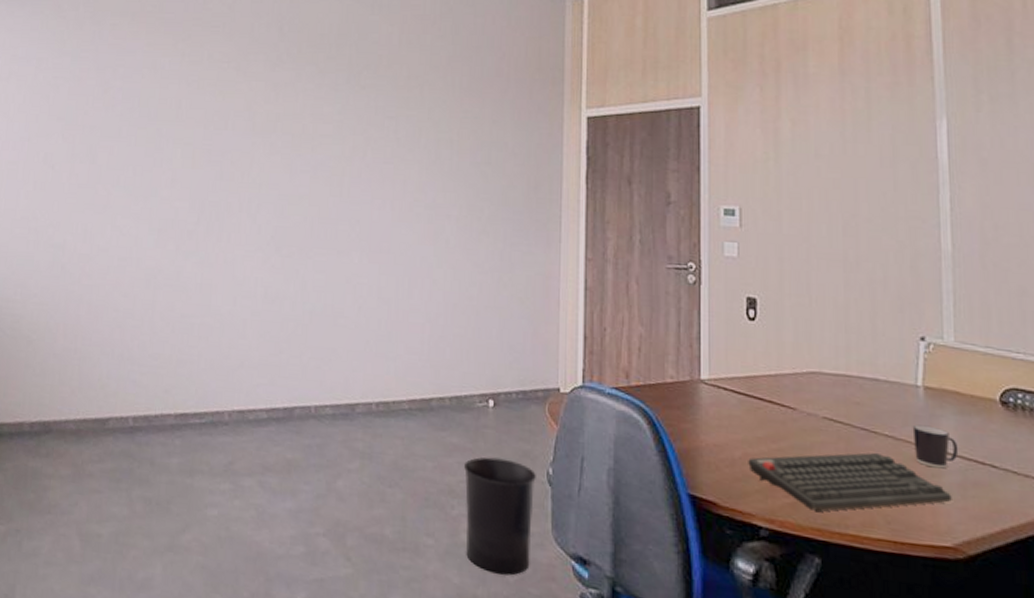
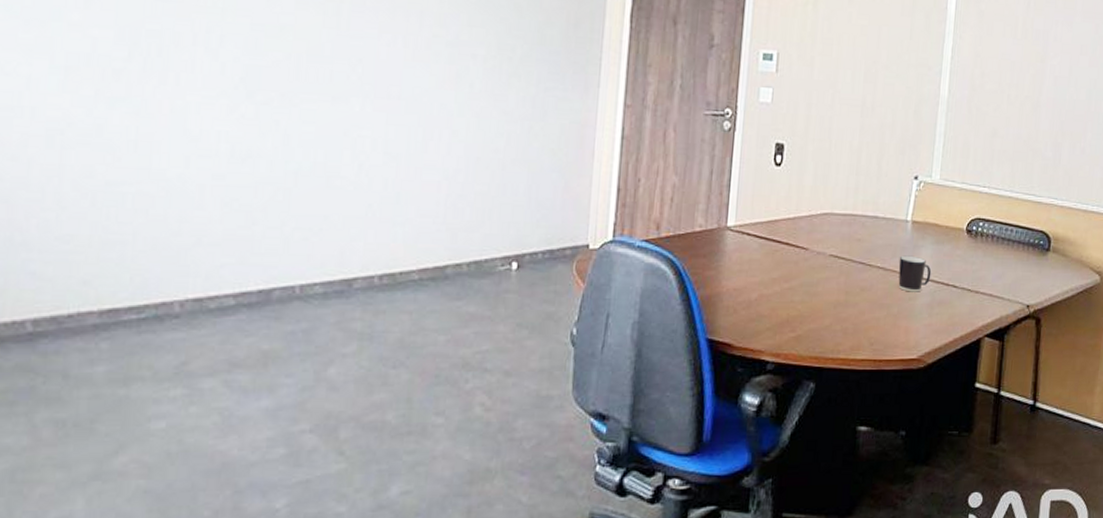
waste bin: present [464,457,536,576] -> none [480,323,559,443]
computer keyboard: present [748,452,952,512] -> none [762,283,921,341]

